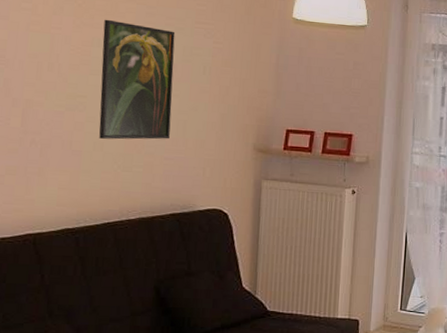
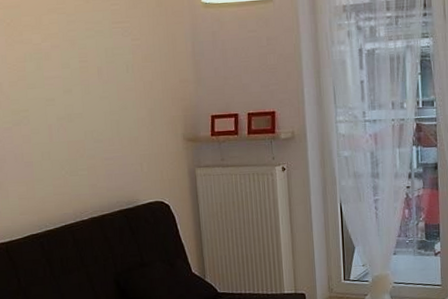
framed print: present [99,19,176,140] -> none [32,33,106,148]

